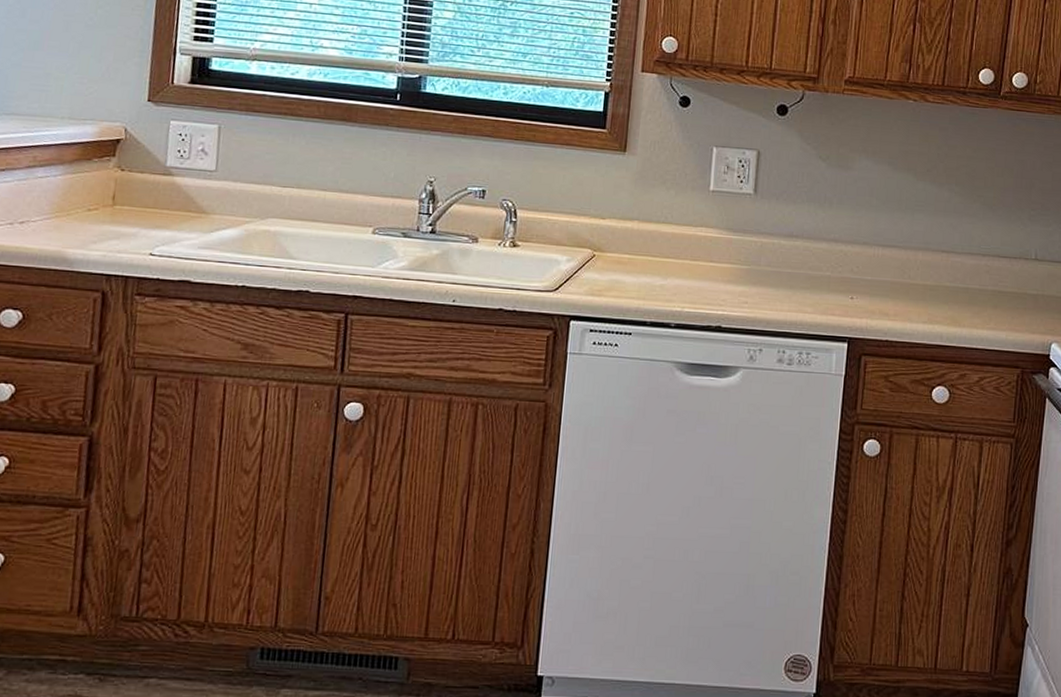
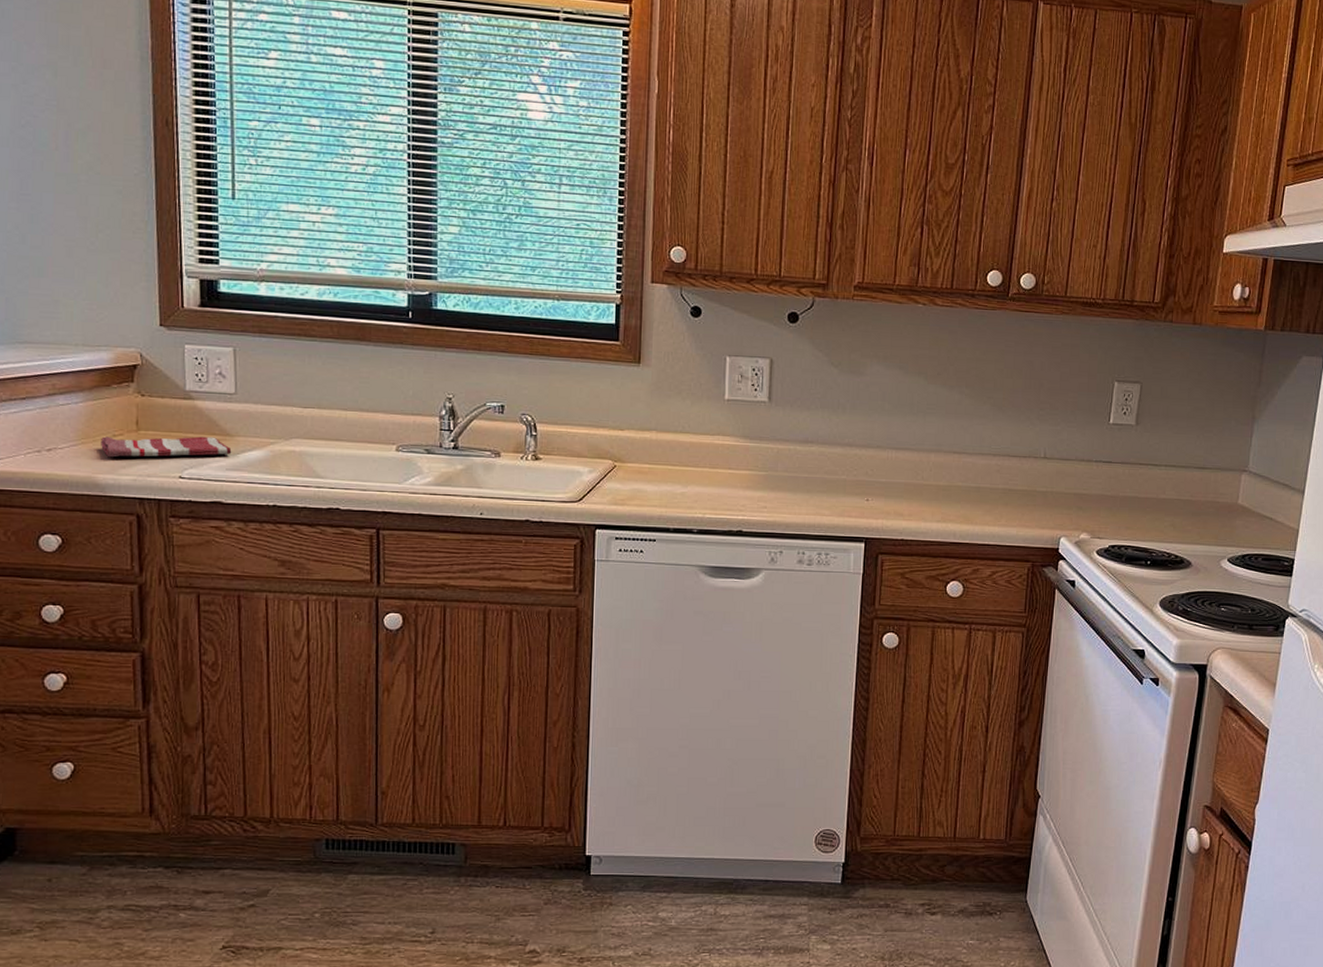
dish towel: none [74,210,206,233] -> present [101,436,232,458]

